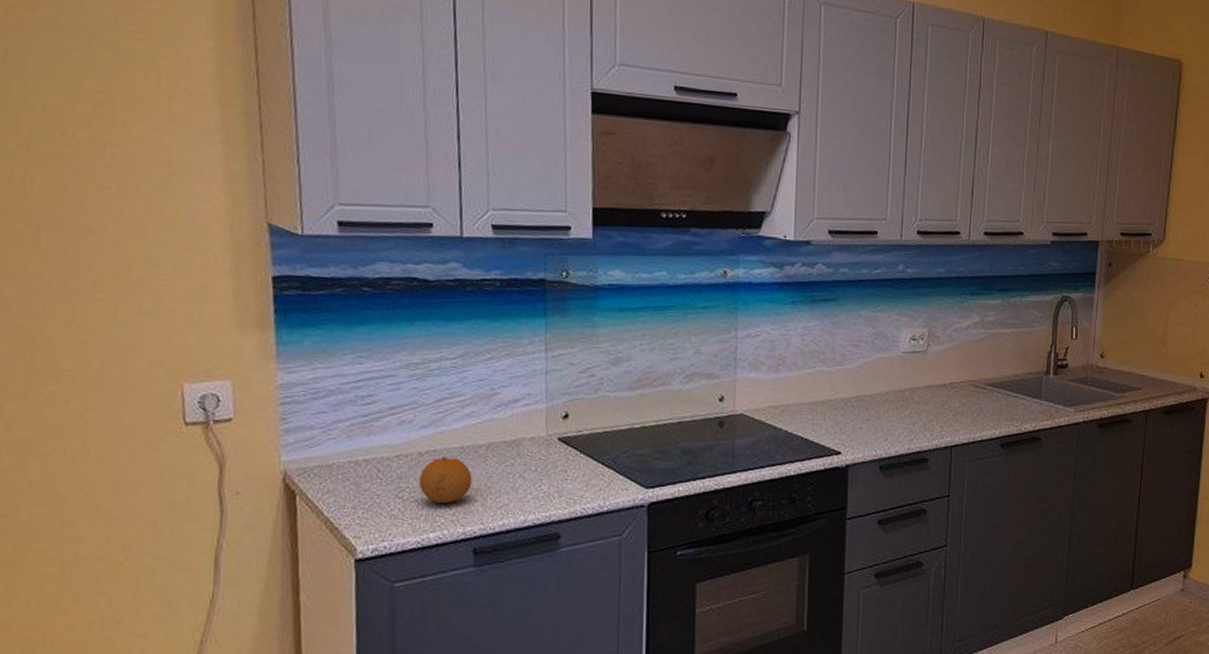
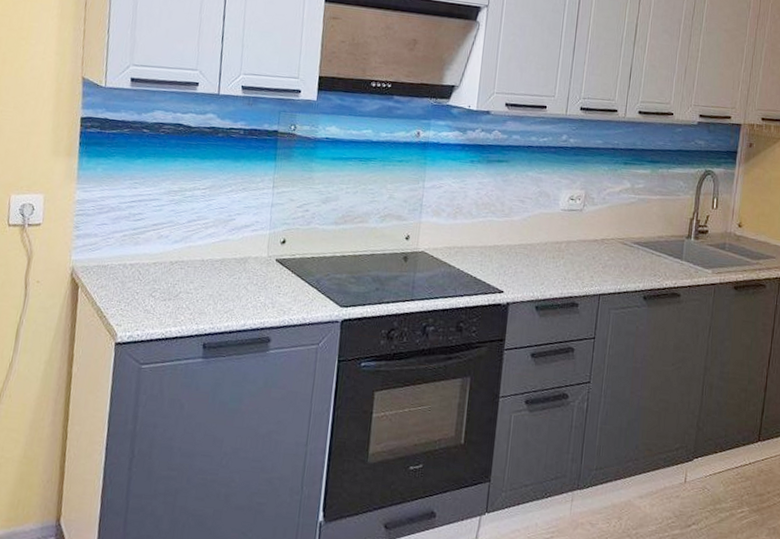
fruit: present [418,458,472,503] -> none [168,267,208,305]

